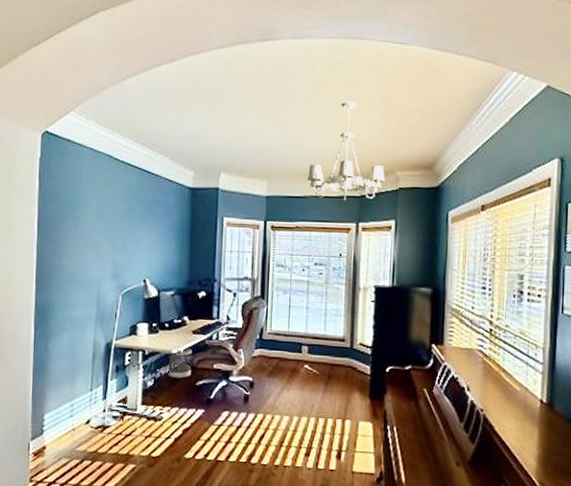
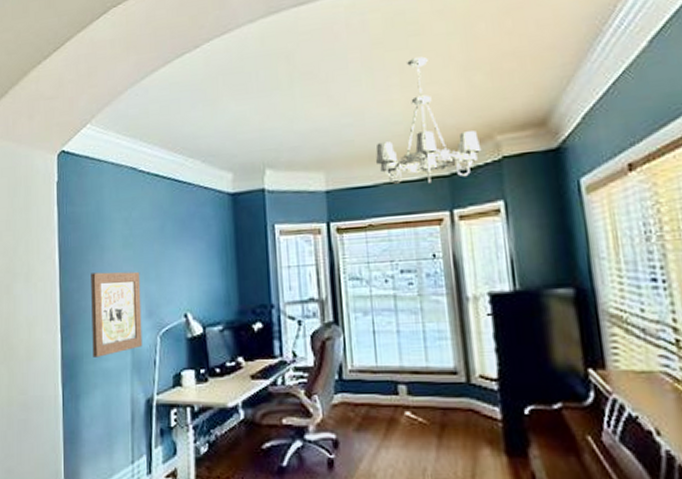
wall art: none [63,239,109,307] -> present [91,271,143,357]
wastebasket: present [168,348,192,379] -> none [224,399,255,441]

